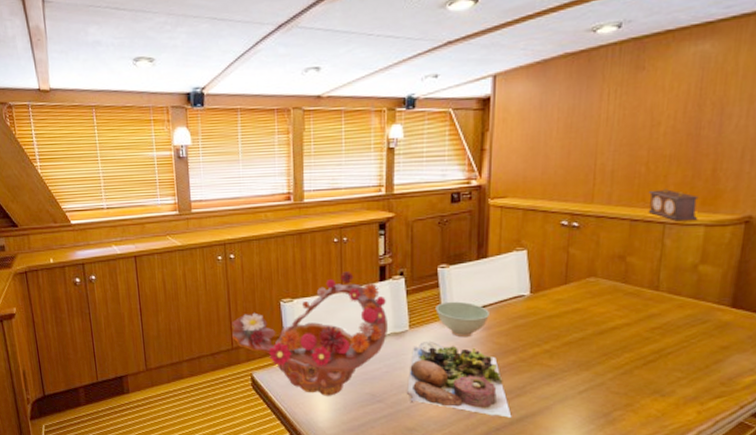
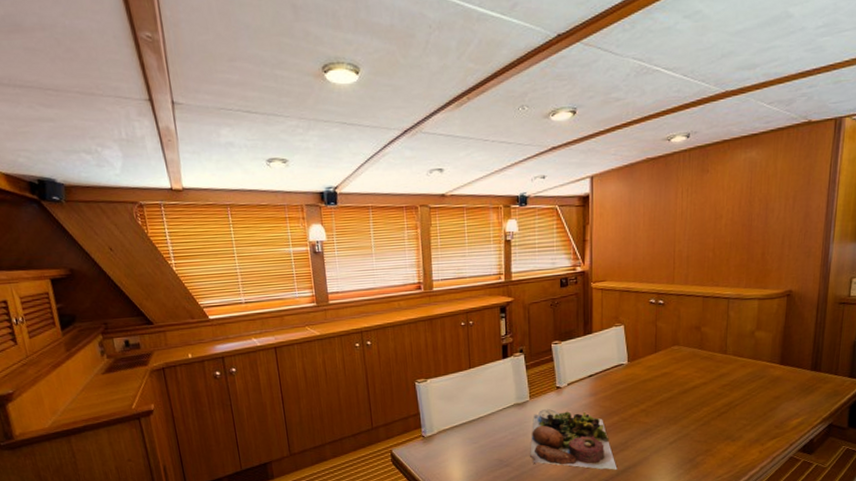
flower arrangement: present [231,271,389,396] -> none [371,351,512,465]
bowl: present [435,301,491,338] -> none [551,372,597,404]
clock: present [648,188,699,221] -> none [715,269,753,297]

